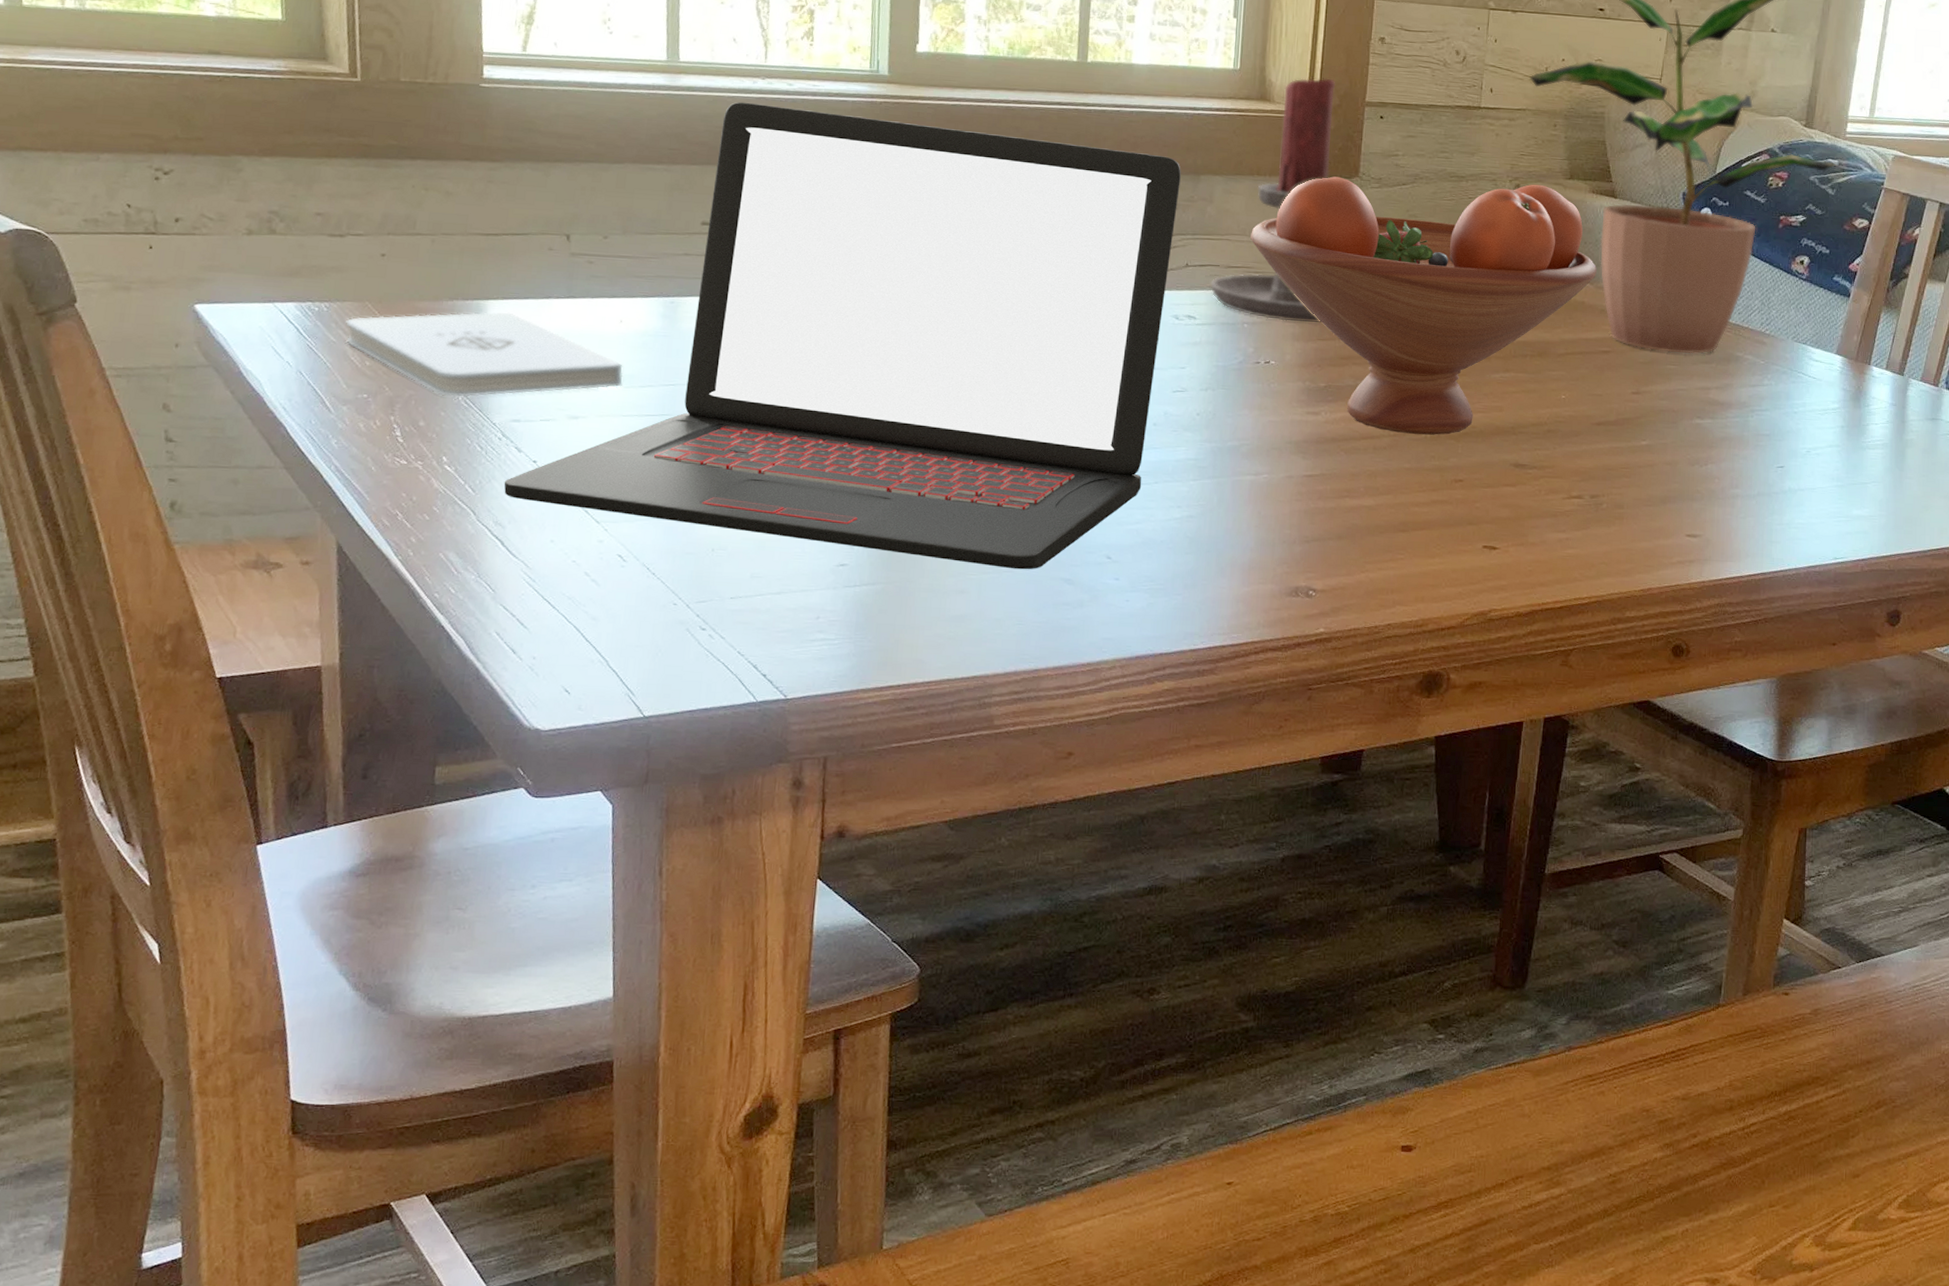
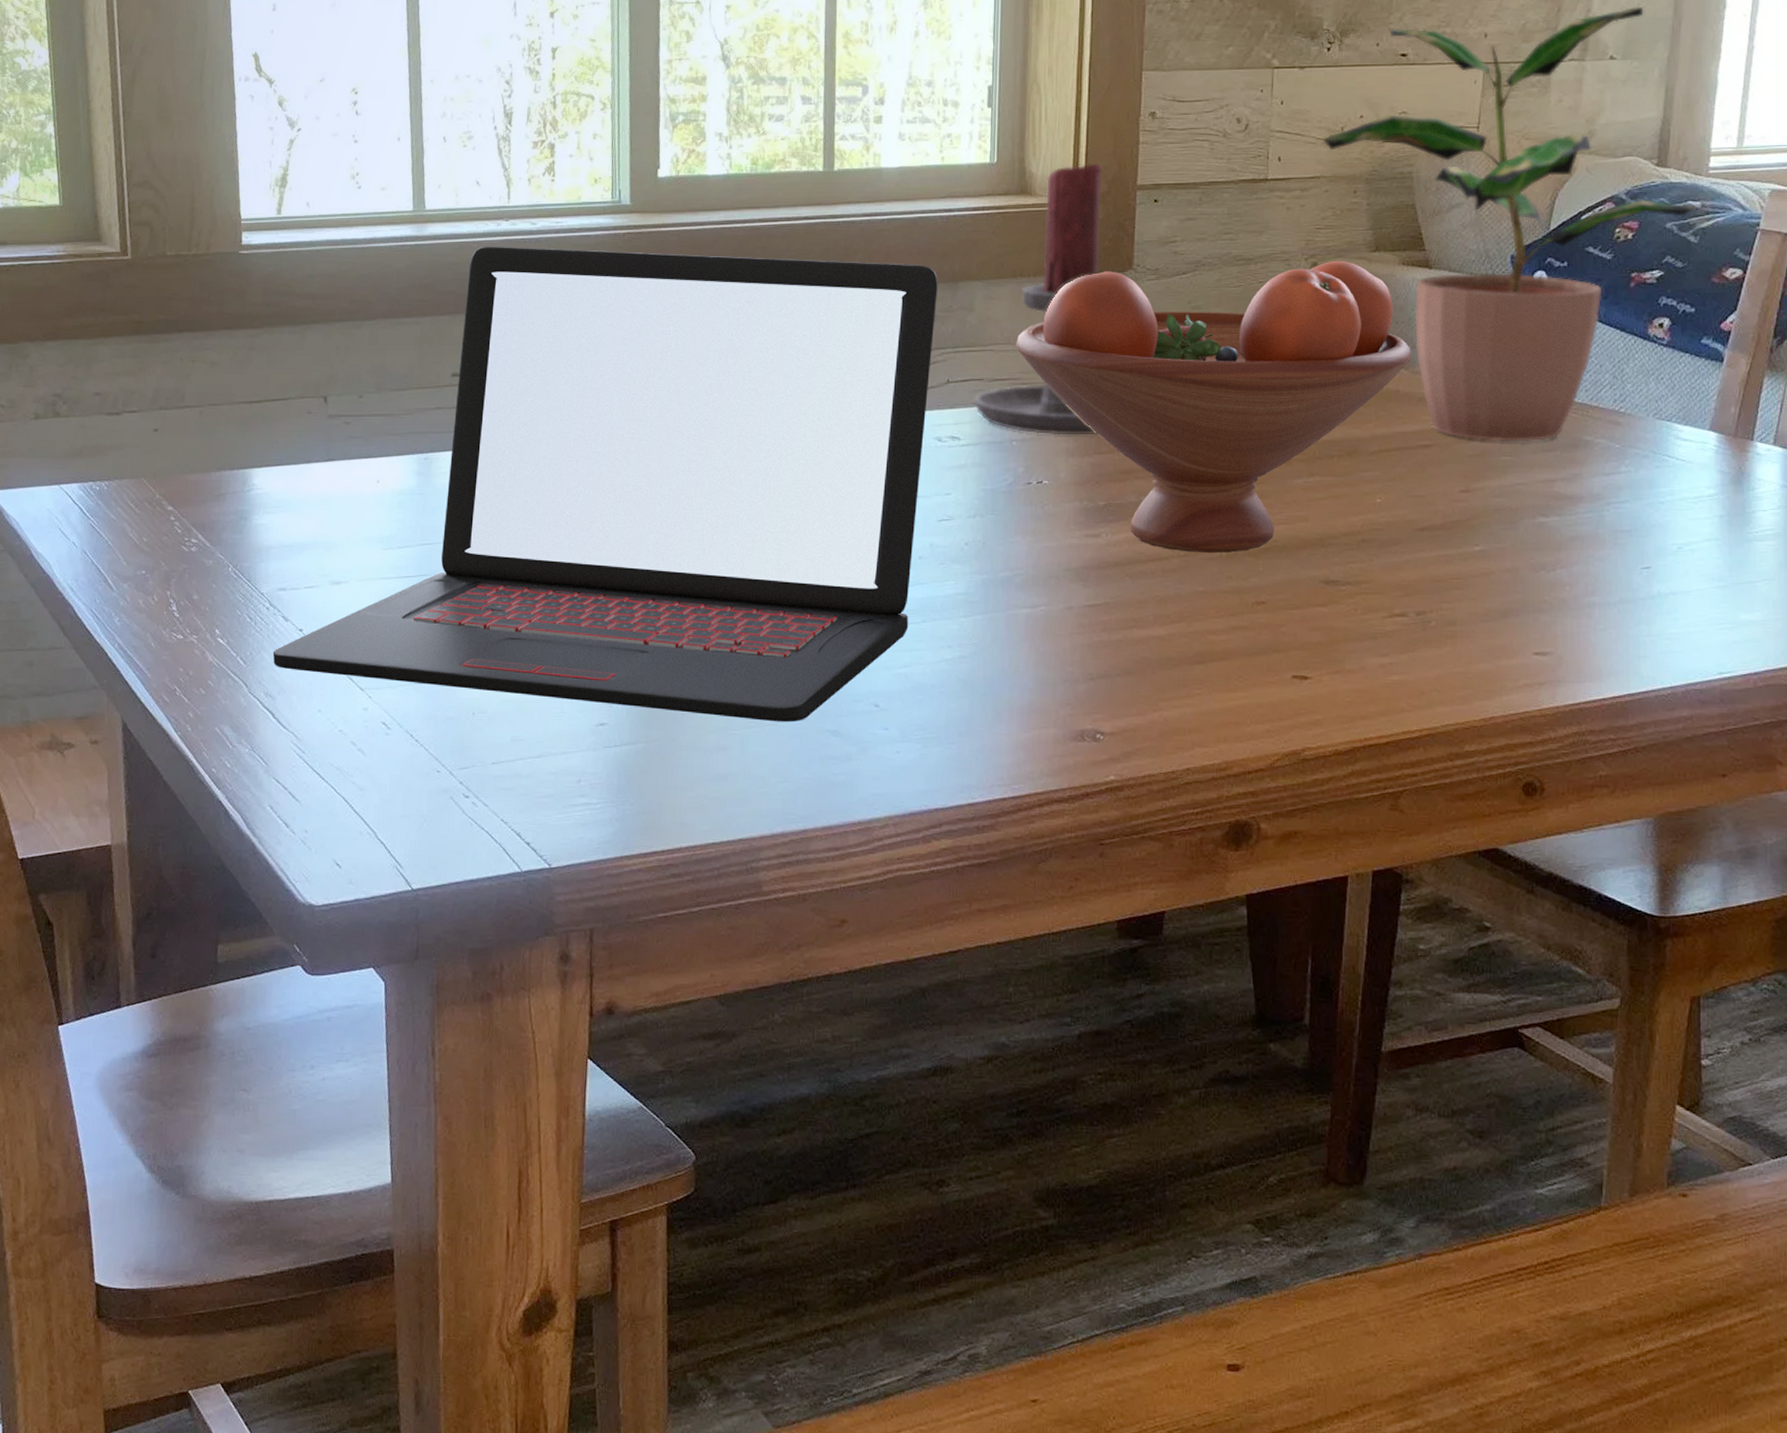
notepad: present [346,311,623,397] -> none [124,479,382,568]

